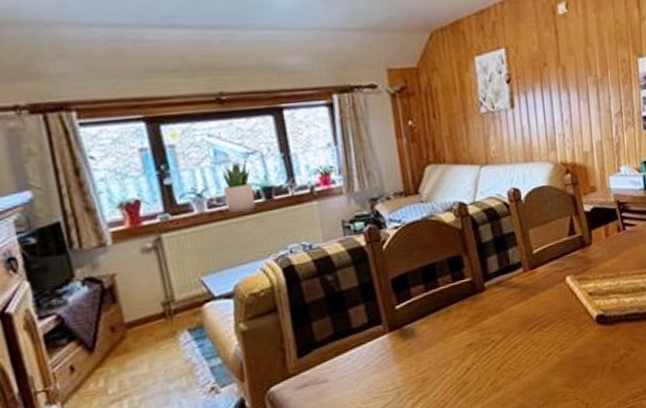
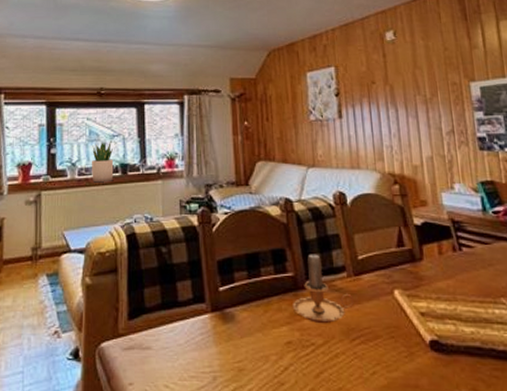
candlestick: none [472,254,530,321] -> present [293,252,354,324]

